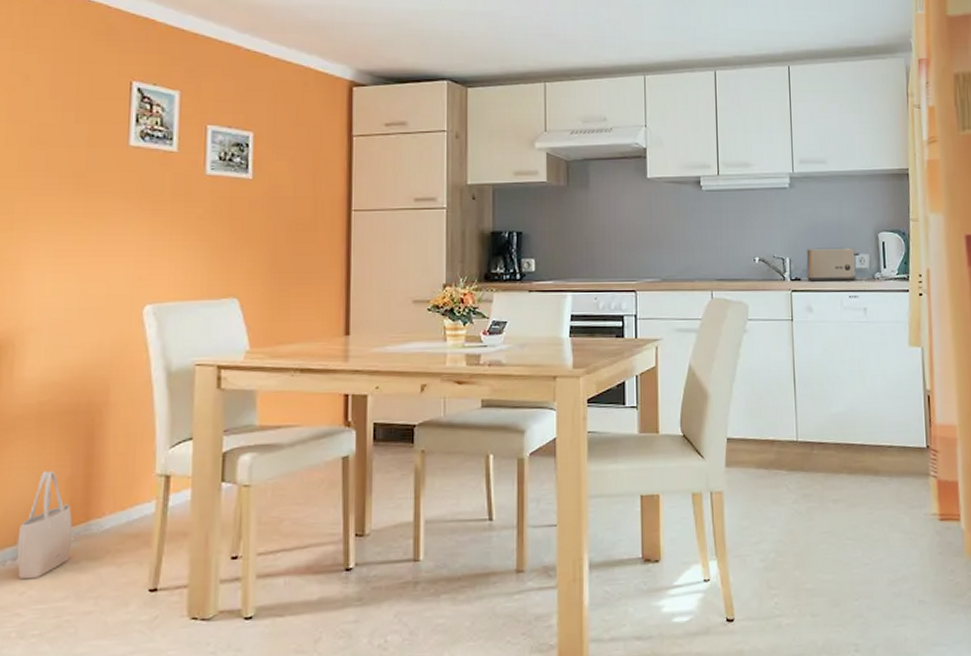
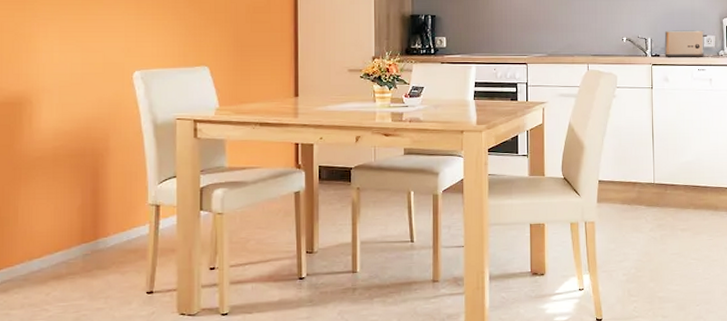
shopping bag: present [16,470,72,580] -> none [42,200,84,284]

